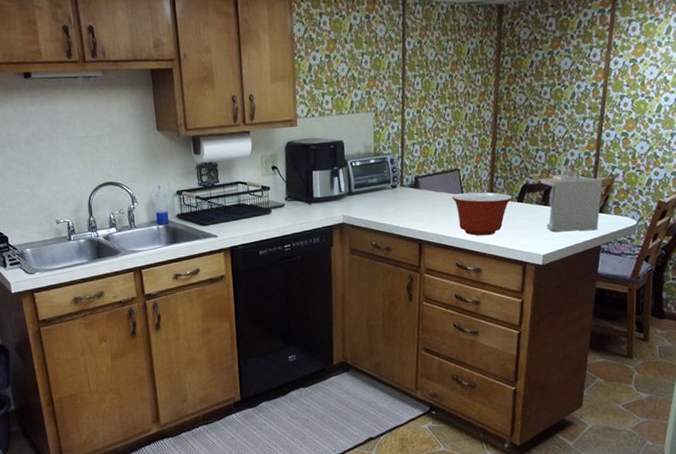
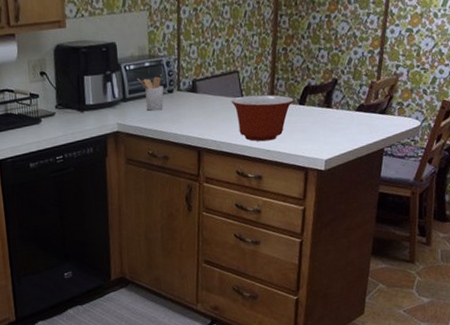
utensil holder: none [362,173,388,205] -> present [137,76,164,112]
architectural model: present [540,163,603,232] -> none [323,62,387,135]

